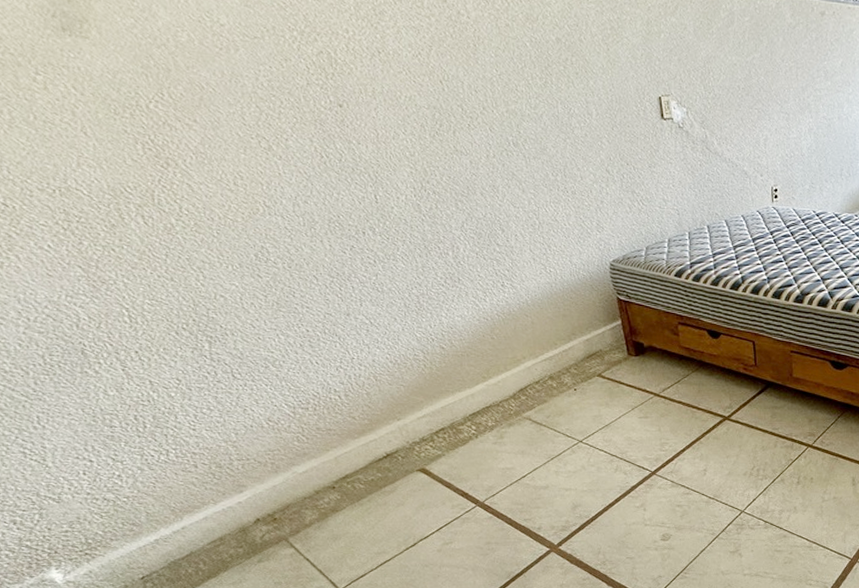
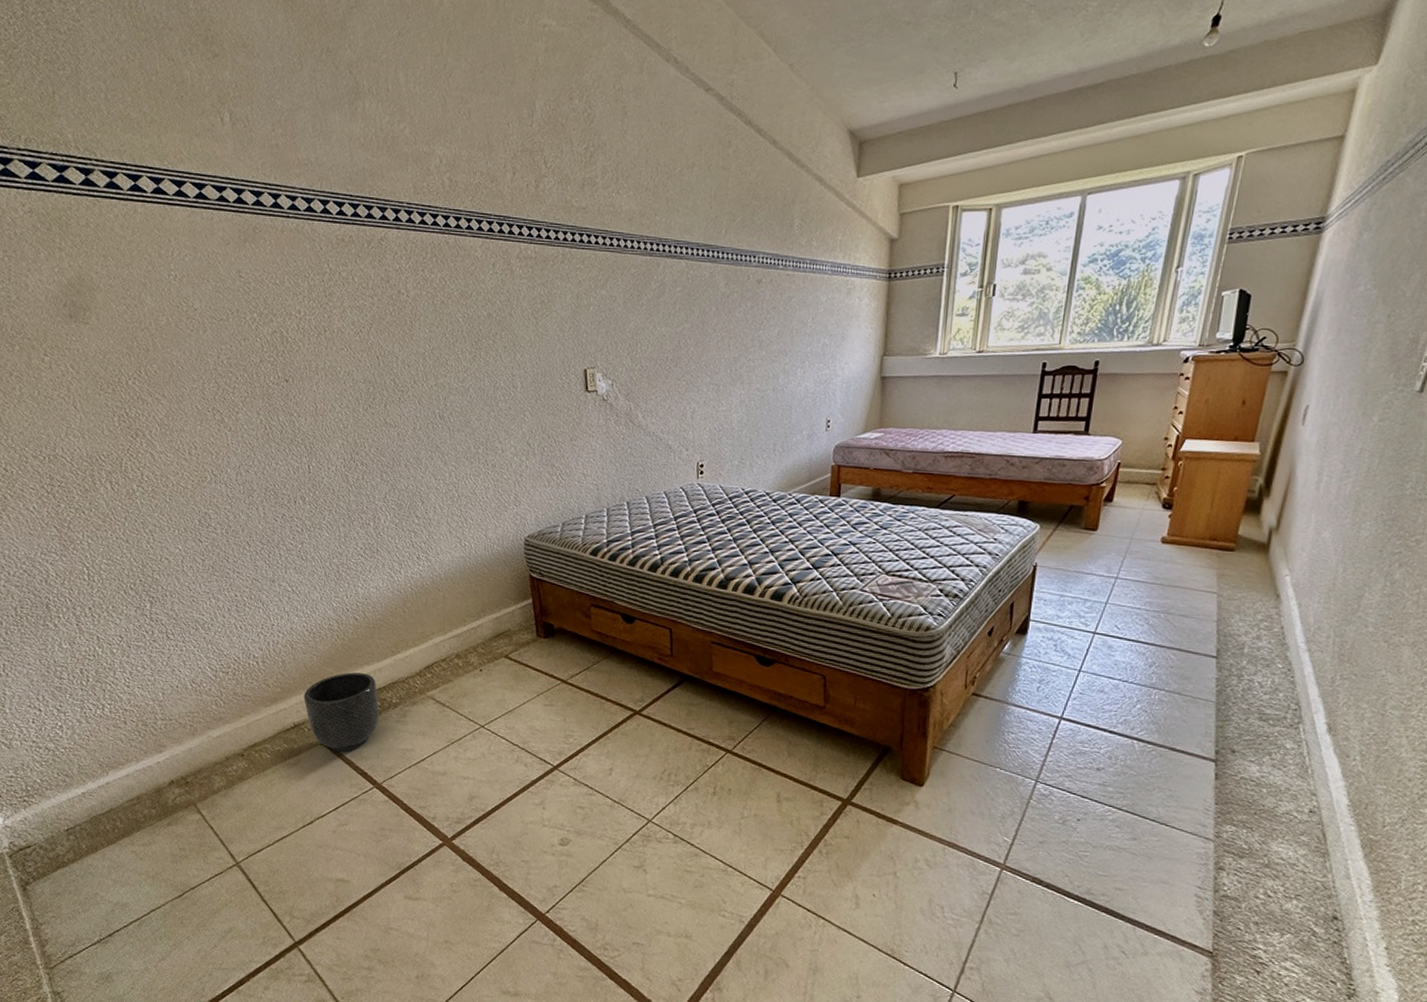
planter: none [394,400,476,476] -> present [303,672,380,752]

